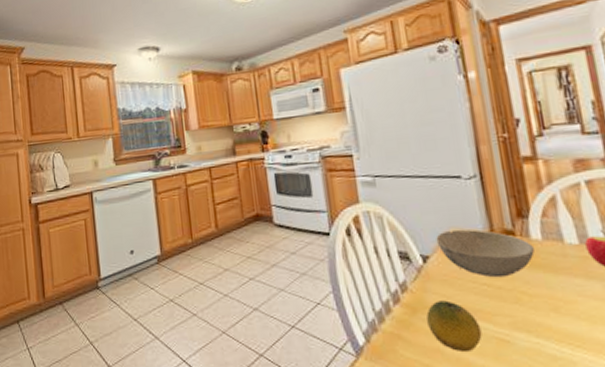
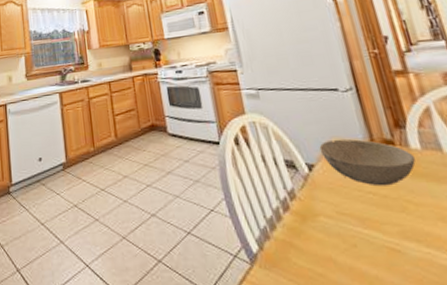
fruit: present [426,300,482,353] -> none [316,208,373,262]

